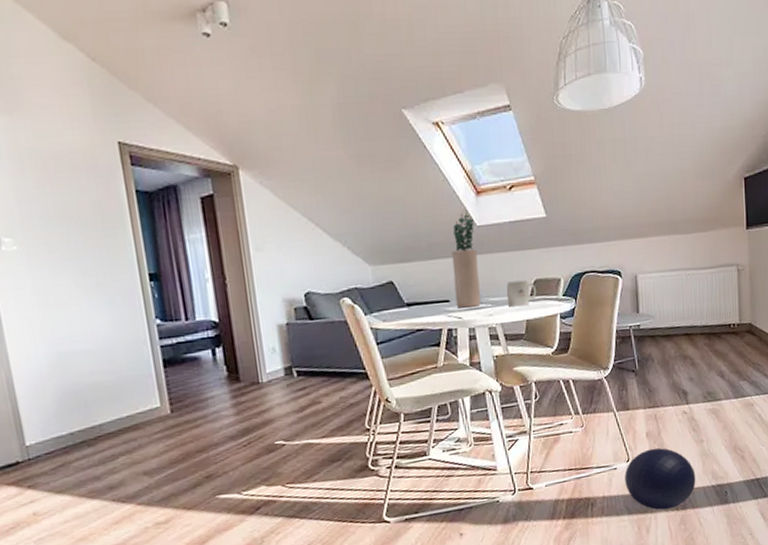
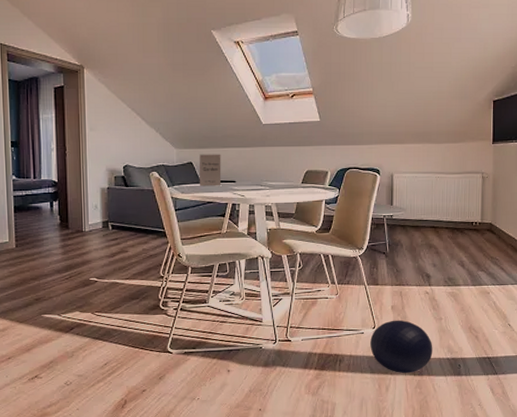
book: none [401,267,432,311] -> present [199,154,222,187]
vase: present [451,211,481,308] -> none [240,112,261,188]
mug: present [506,280,537,307] -> none [282,170,308,191]

